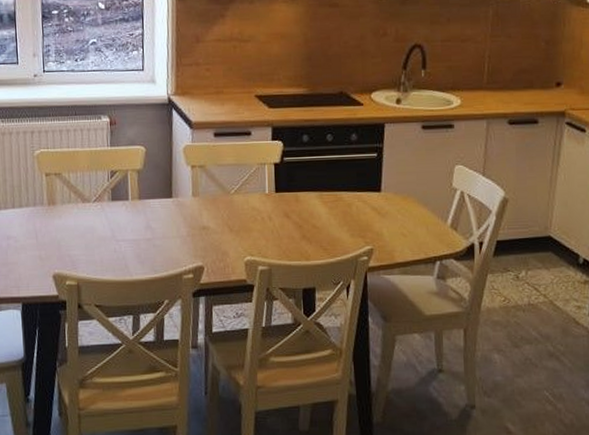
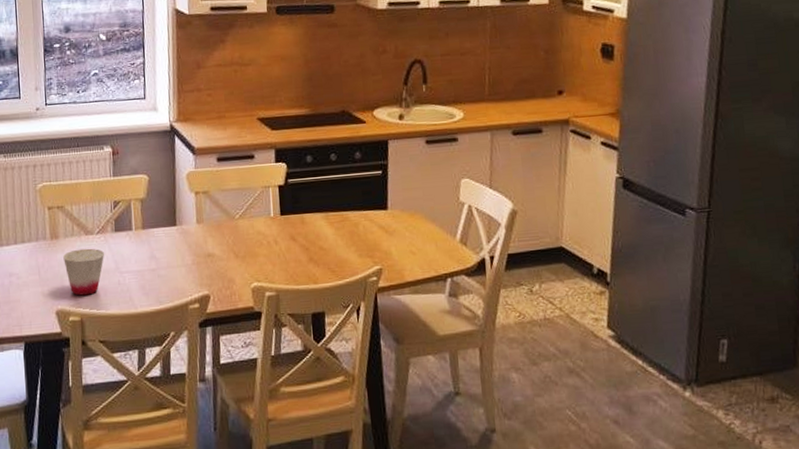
cup: none [60,215,102,261] -> present [63,248,105,296]

